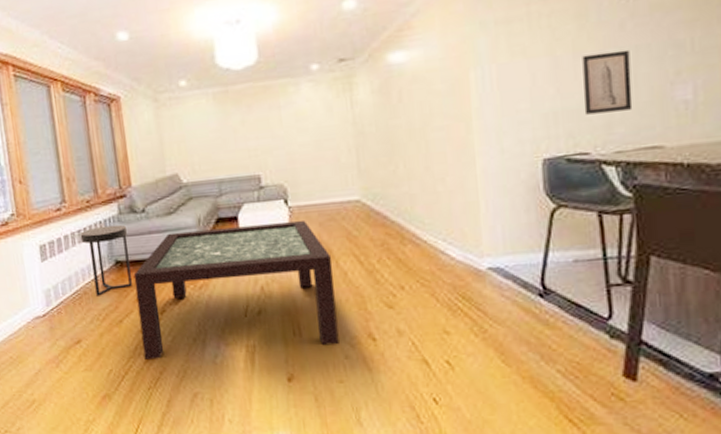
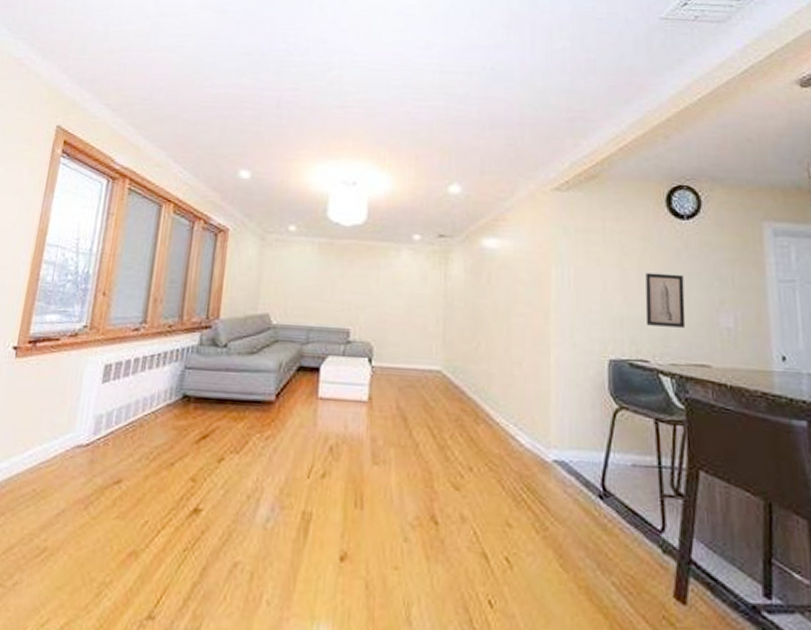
side table: present [80,224,132,296] -> none [151,354,203,432]
coffee table: present [133,219,339,360] -> none [188,374,406,524]

